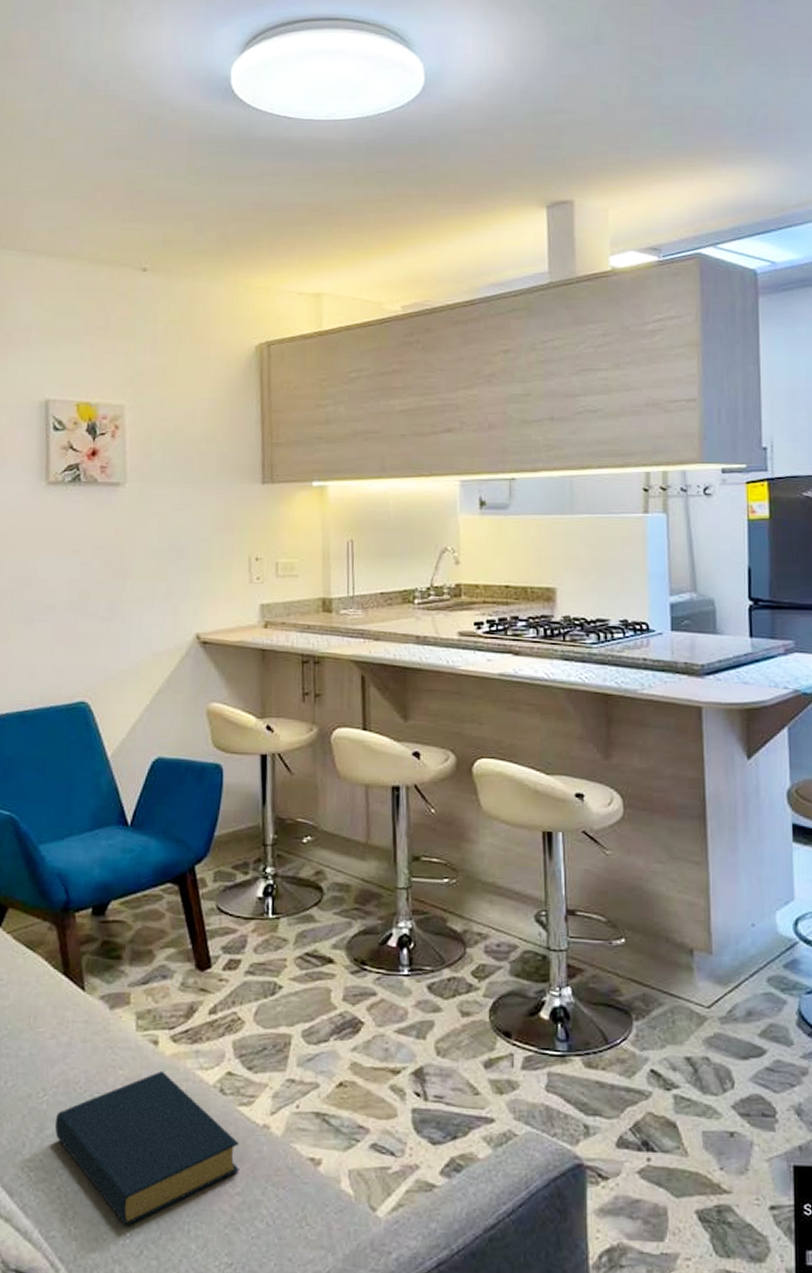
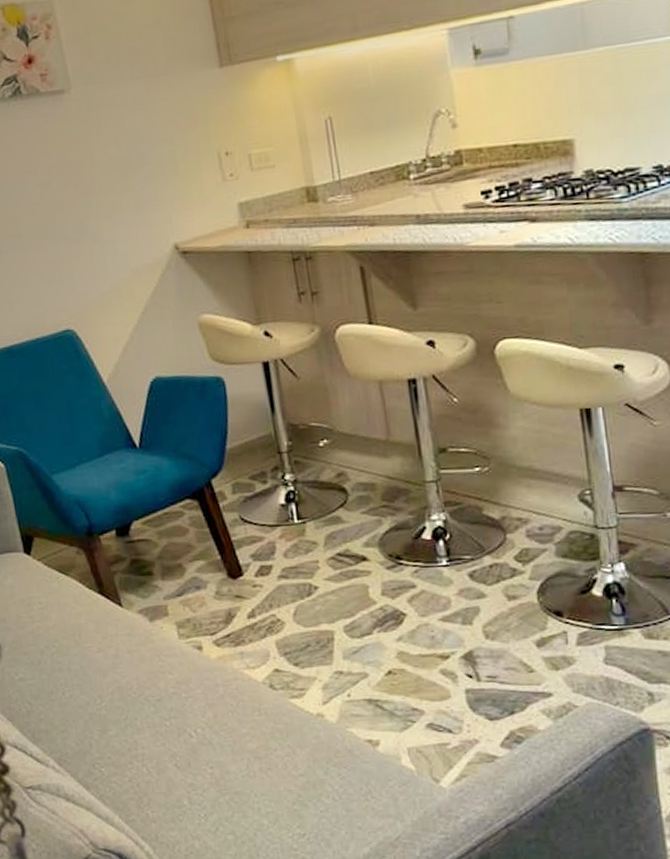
hardback book: present [54,1070,239,1226] -> none [116,672,299,808]

